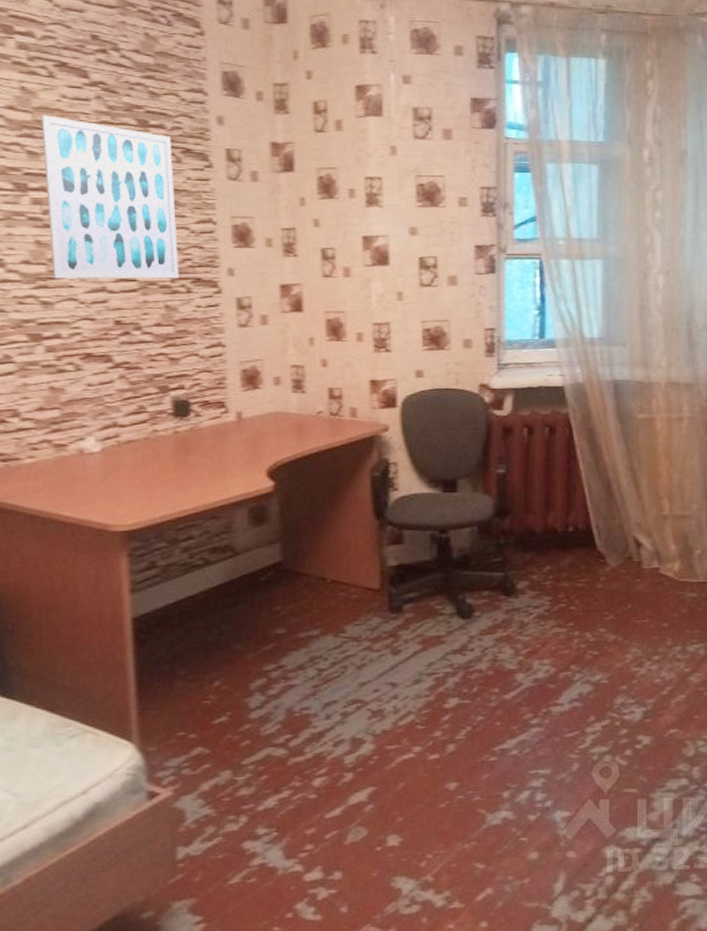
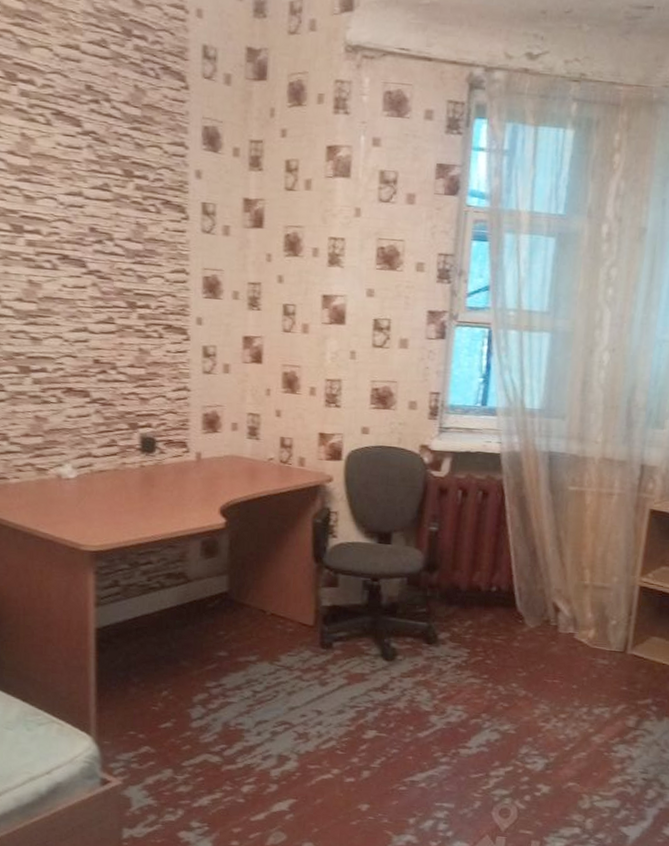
wall art: present [41,115,179,279] -> none [37,161,153,324]

